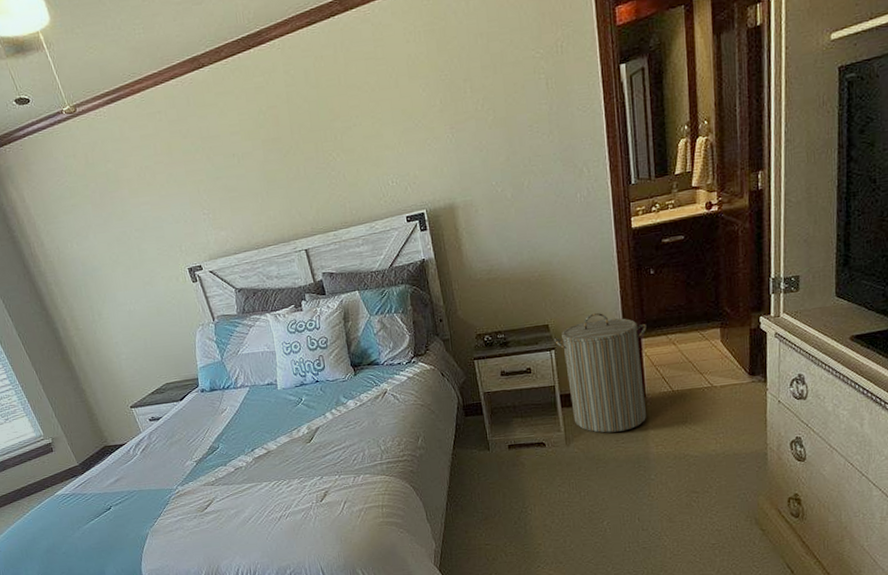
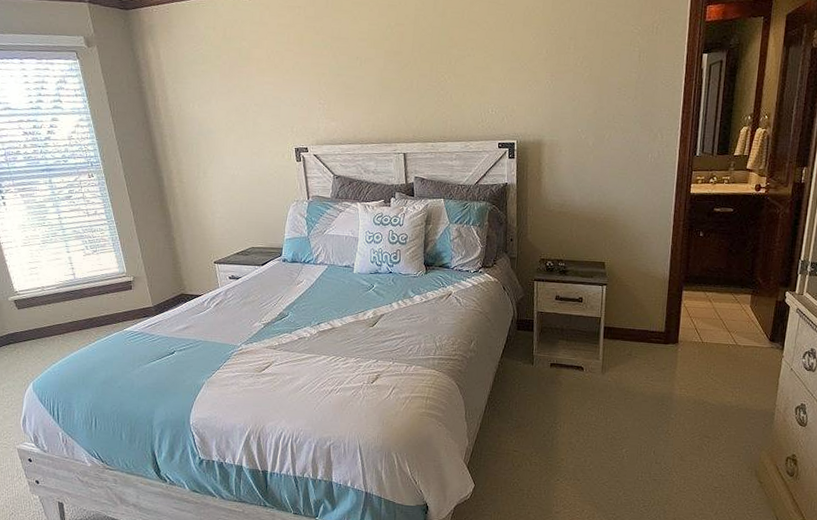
laundry hamper: present [553,312,647,433] -> none [607,260,689,370]

